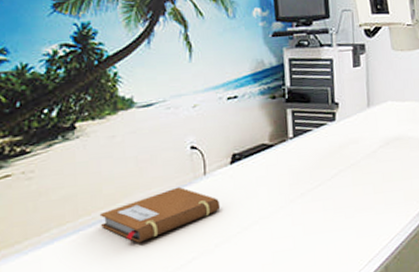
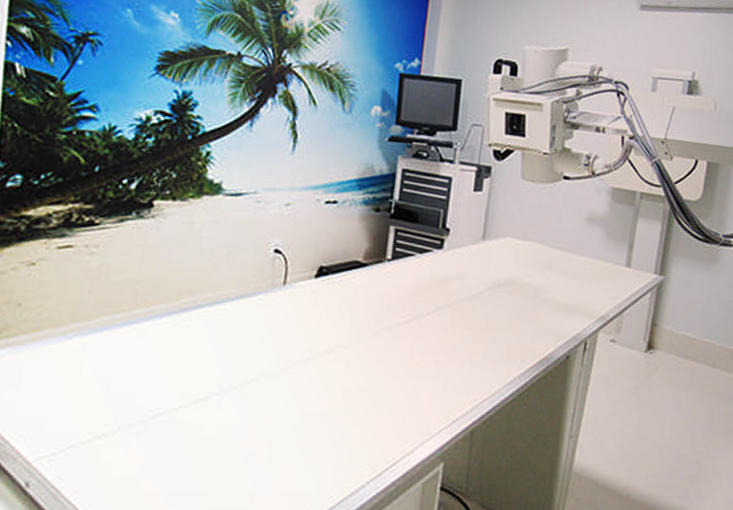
notebook: present [99,186,221,243] -> none [159,293,296,349]

